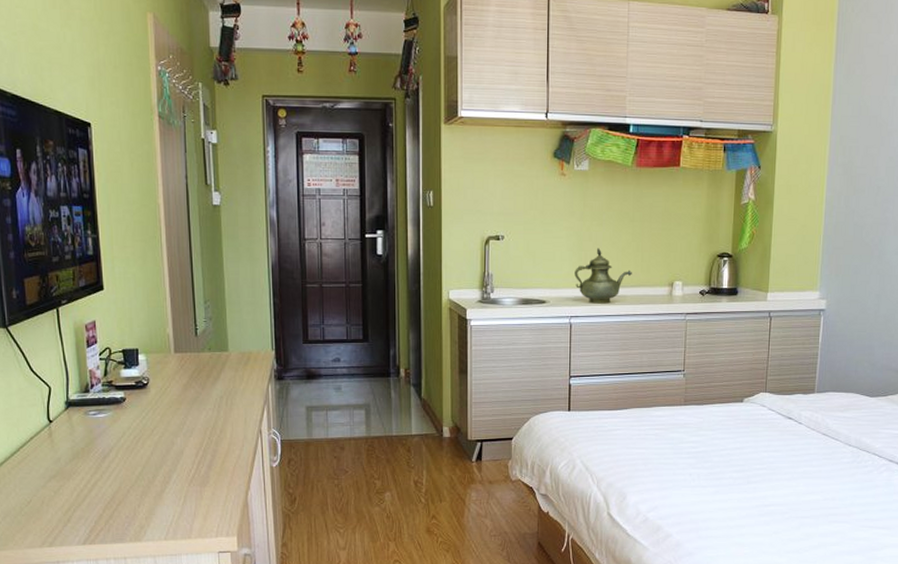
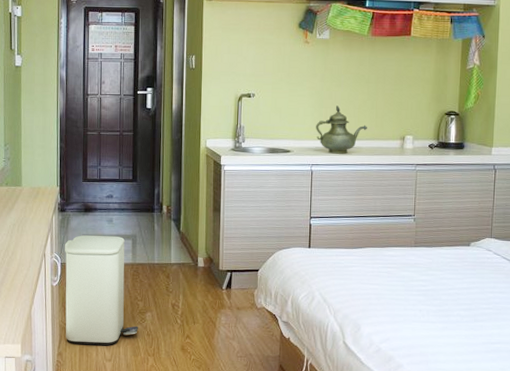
pedal bin: none [285,406,377,533] -> present [65,235,139,346]

